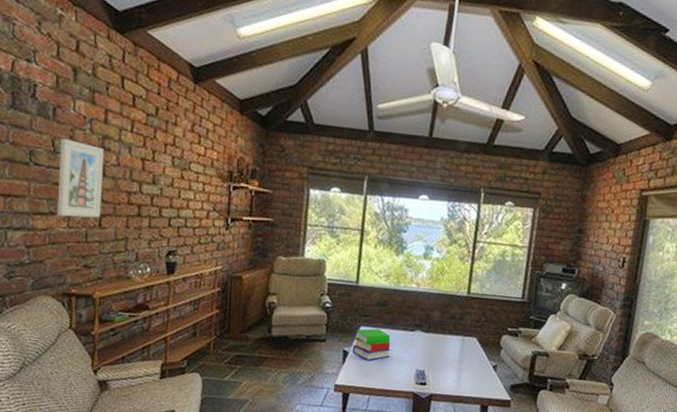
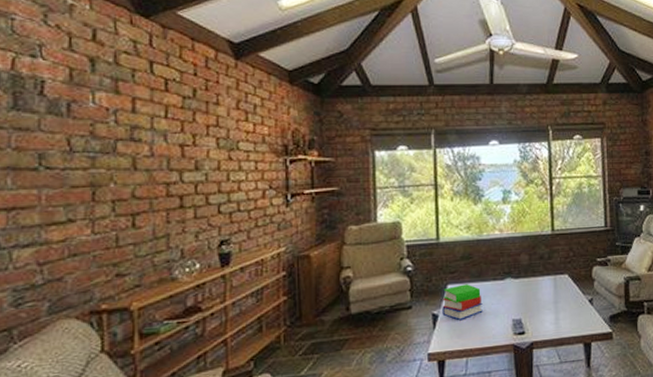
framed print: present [57,138,104,218] -> none [78,135,134,223]

